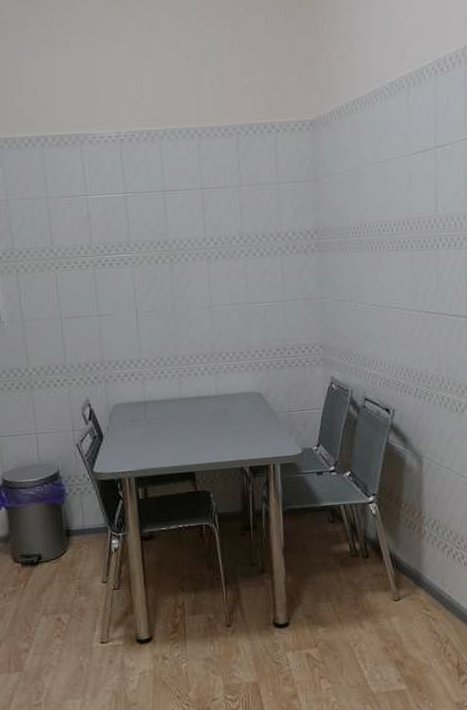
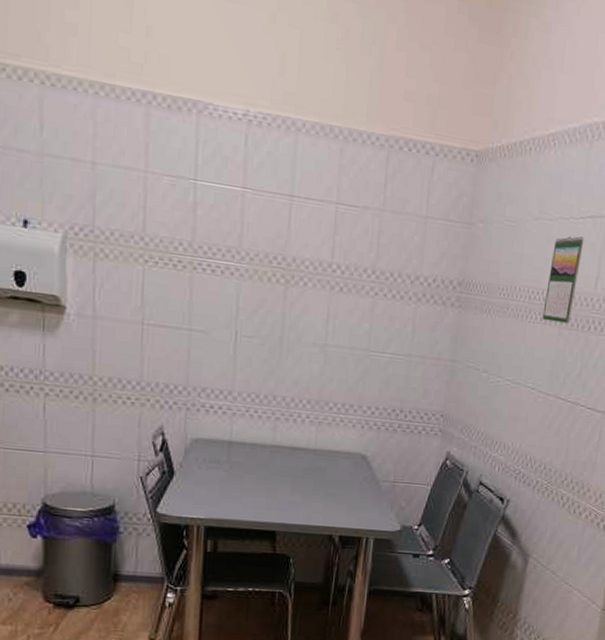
calendar: none [392,170,420,247] -> present [542,236,584,324]

